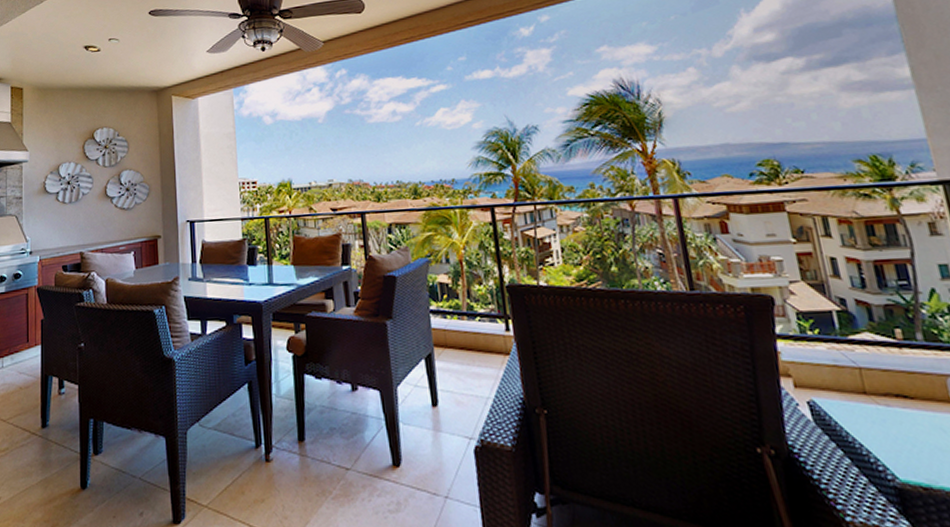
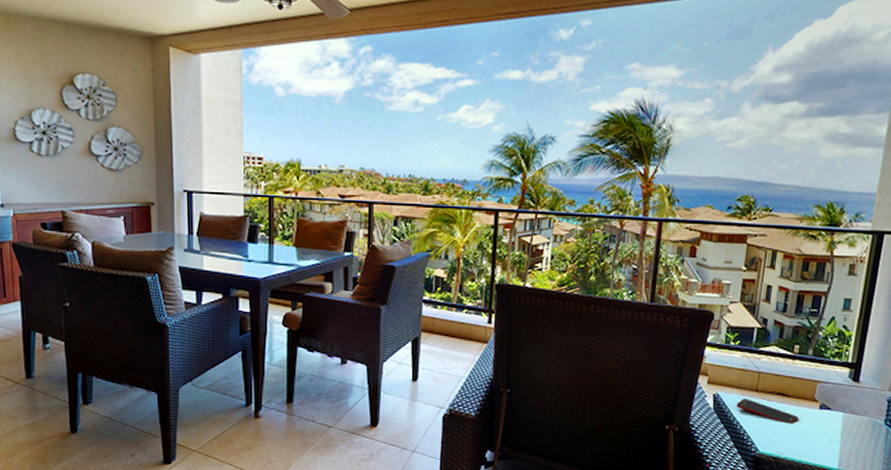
cell phone: none [842,405,939,438] -> present [736,399,798,424]

